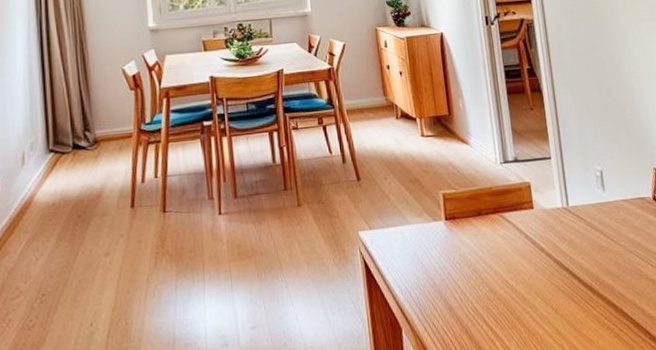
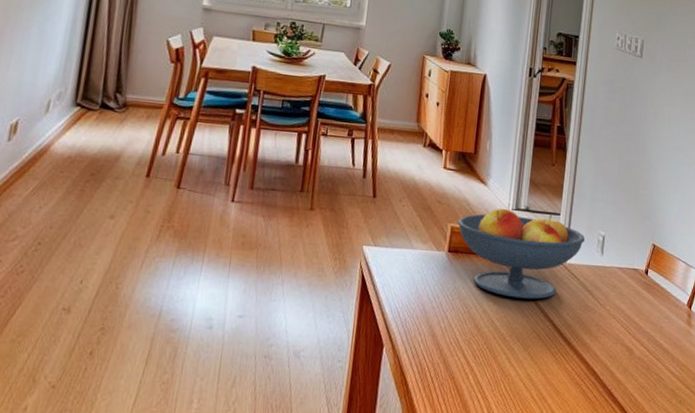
fruit bowl: none [448,159,583,254] -> present [458,208,585,300]

